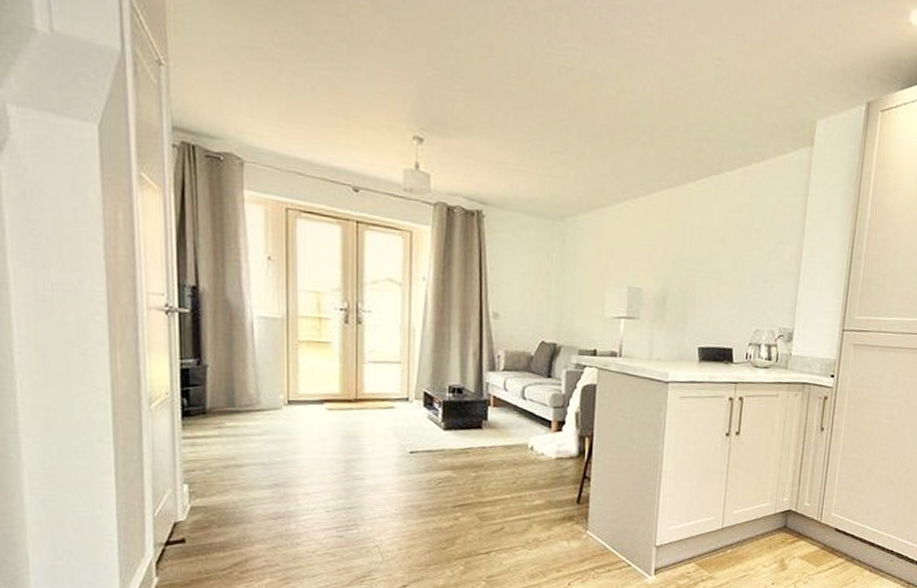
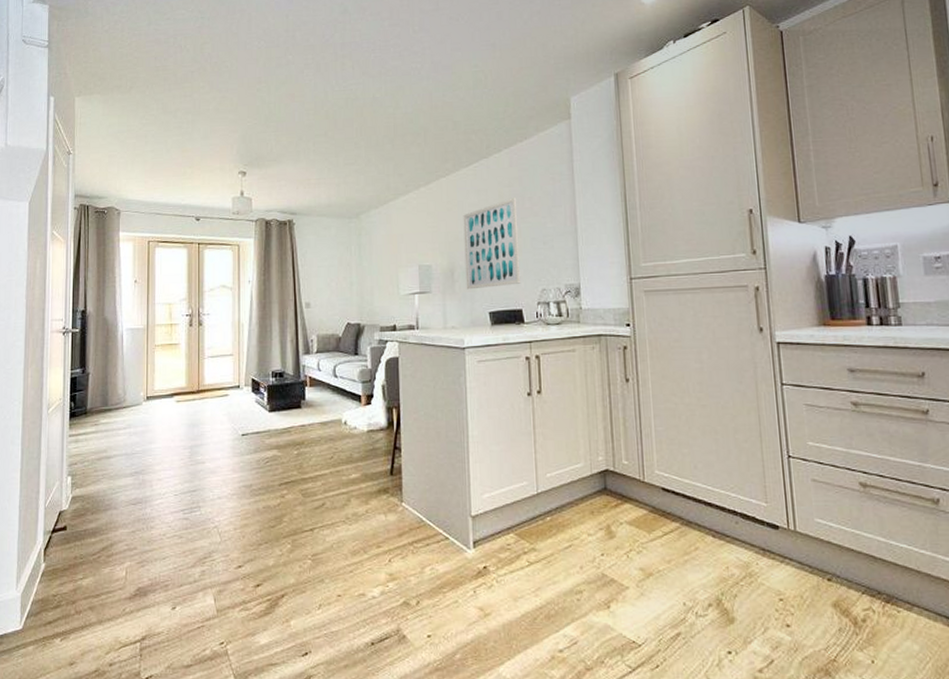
wall art: none [677,225,744,322] -> present [463,197,521,290]

